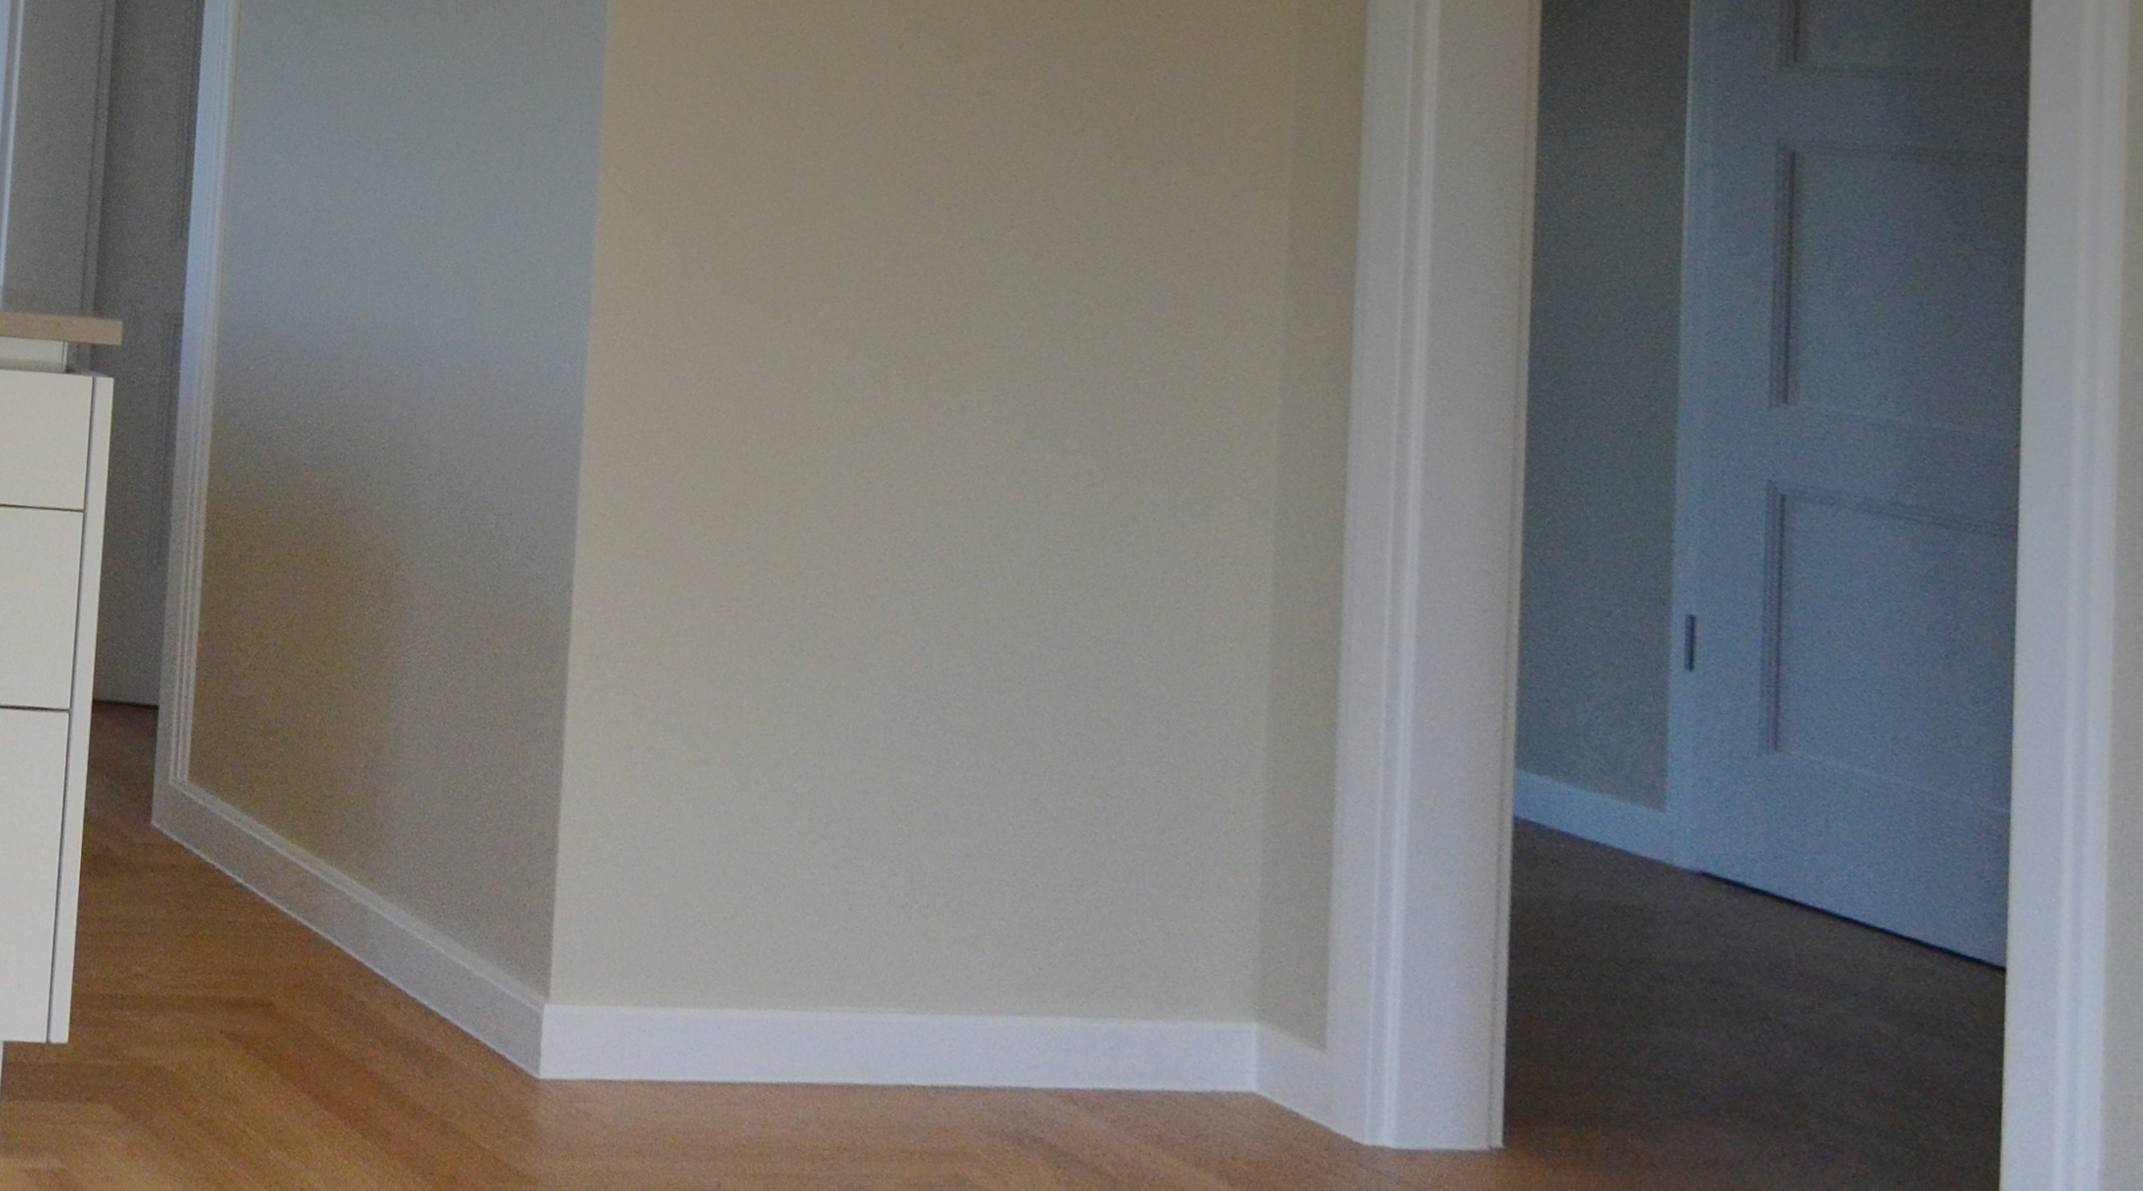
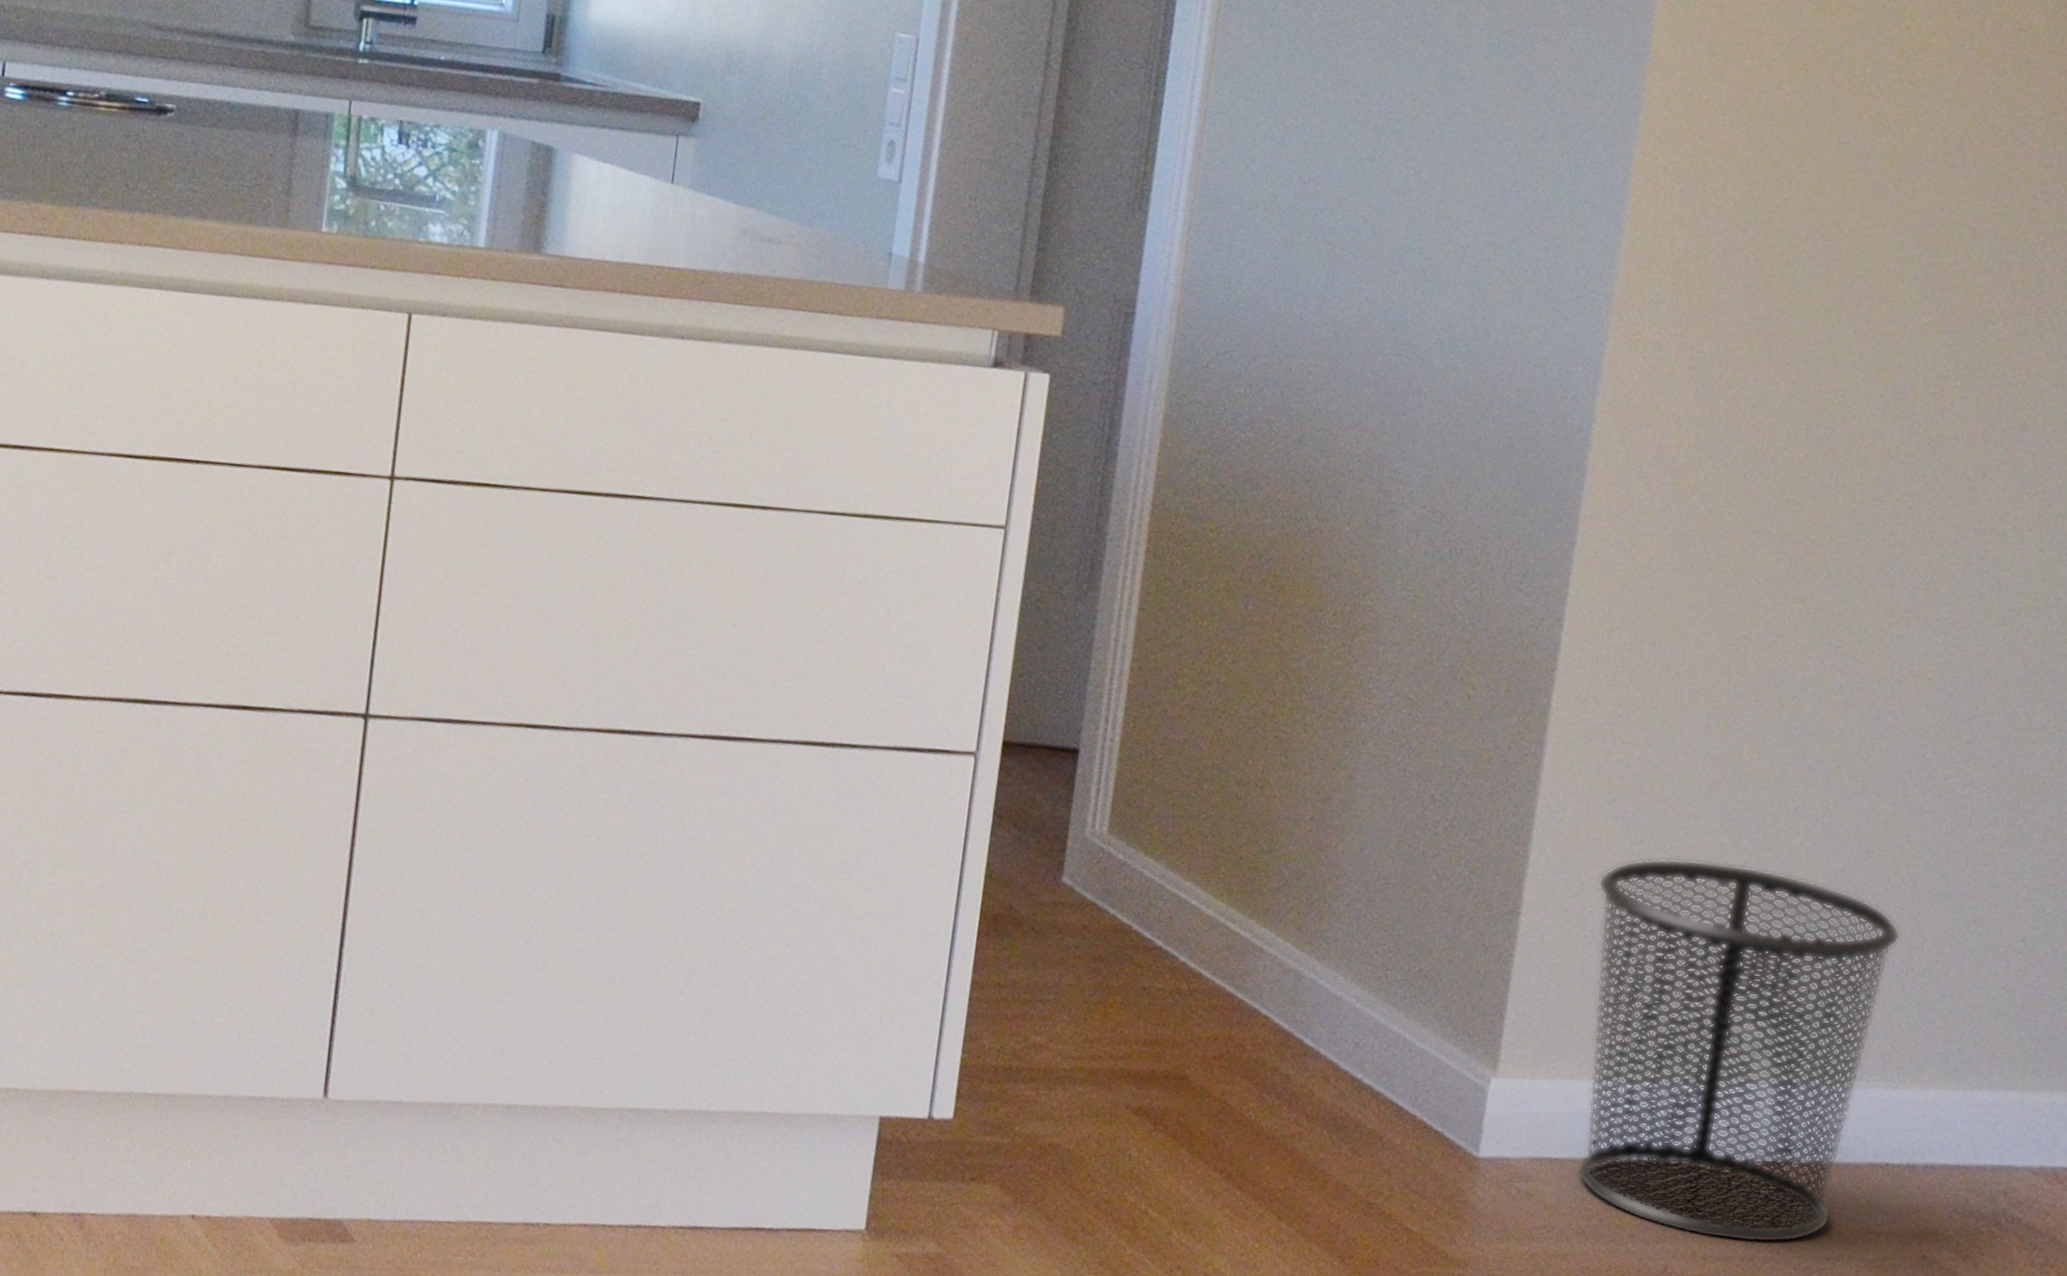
waste bin: none [624,800,903,1162] -> present [1576,858,1901,1244]

